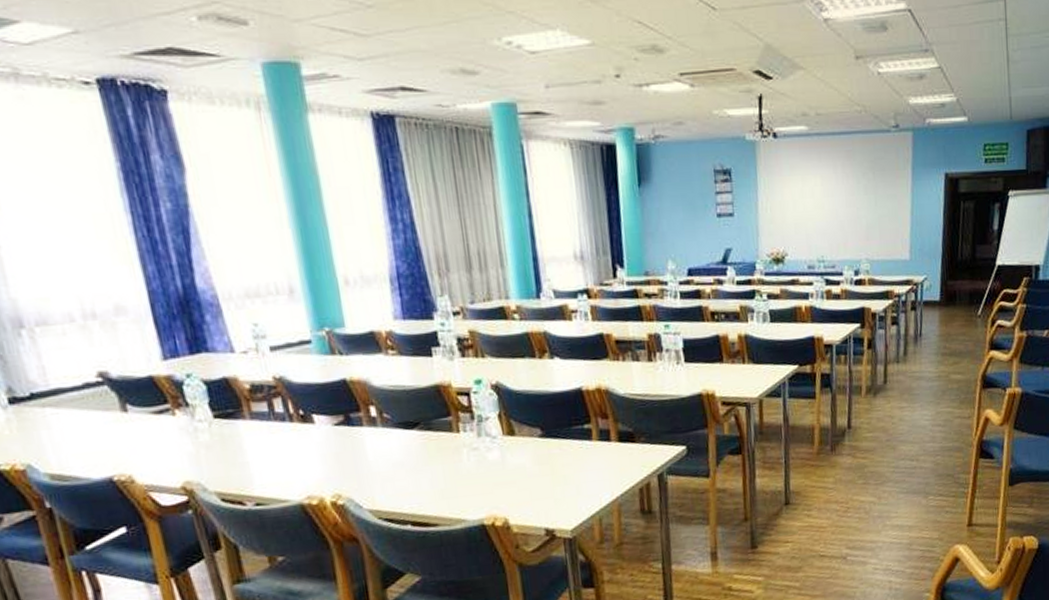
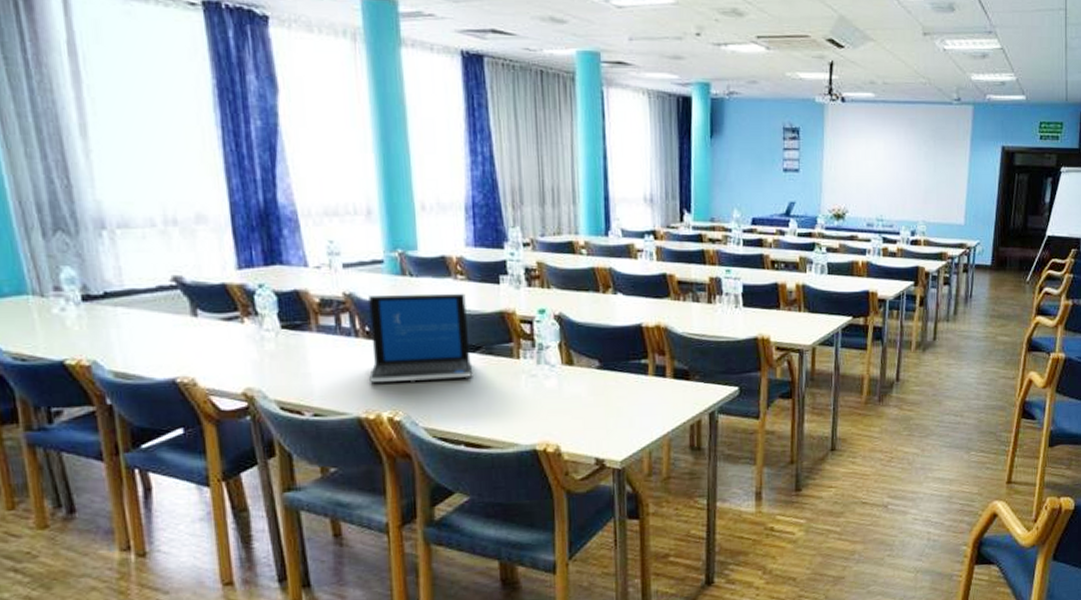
laptop: none [299,368,414,467] -> present [367,293,473,383]

